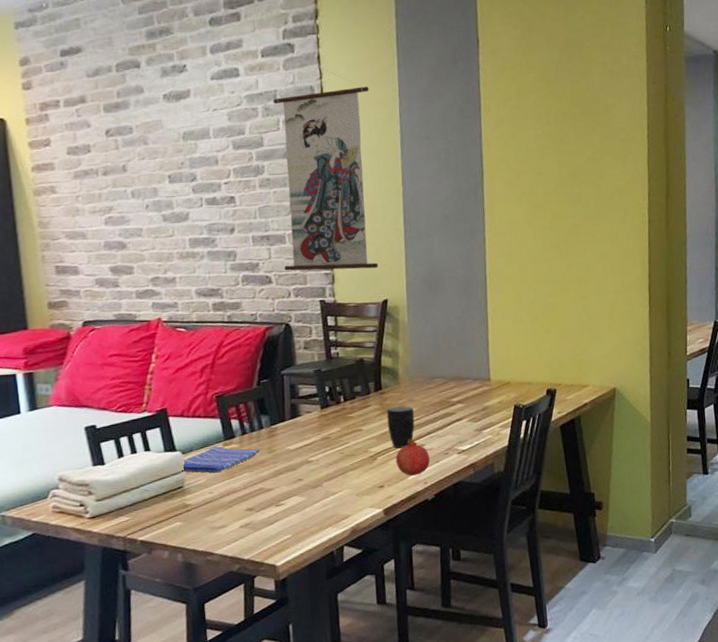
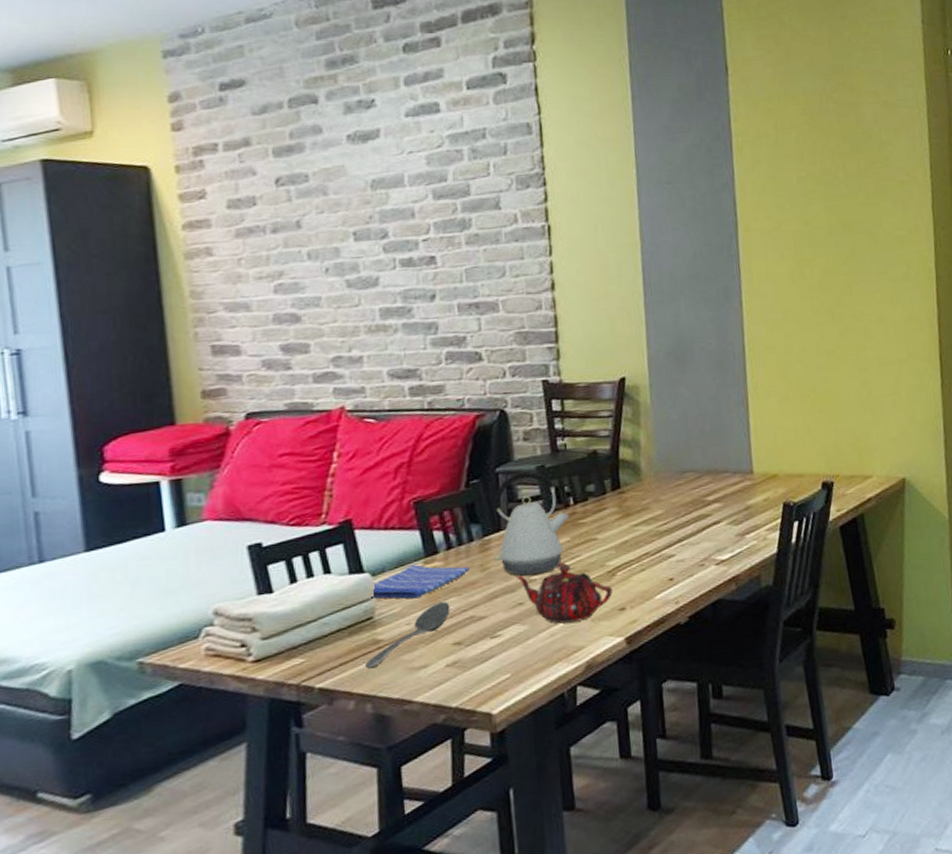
stirrer: none [177,475,244,527] -> present [365,601,450,669]
wall scroll: present [273,66,379,271] -> none [481,100,614,346]
kettle: none [279,374,340,458] -> present [493,471,569,576]
teapot: none [297,448,374,497] -> present [516,562,613,624]
mug: present [386,405,415,449] -> none [627,507,662,561]
fruit: present [395,439,430,476] -> none [639,548,682,595]

